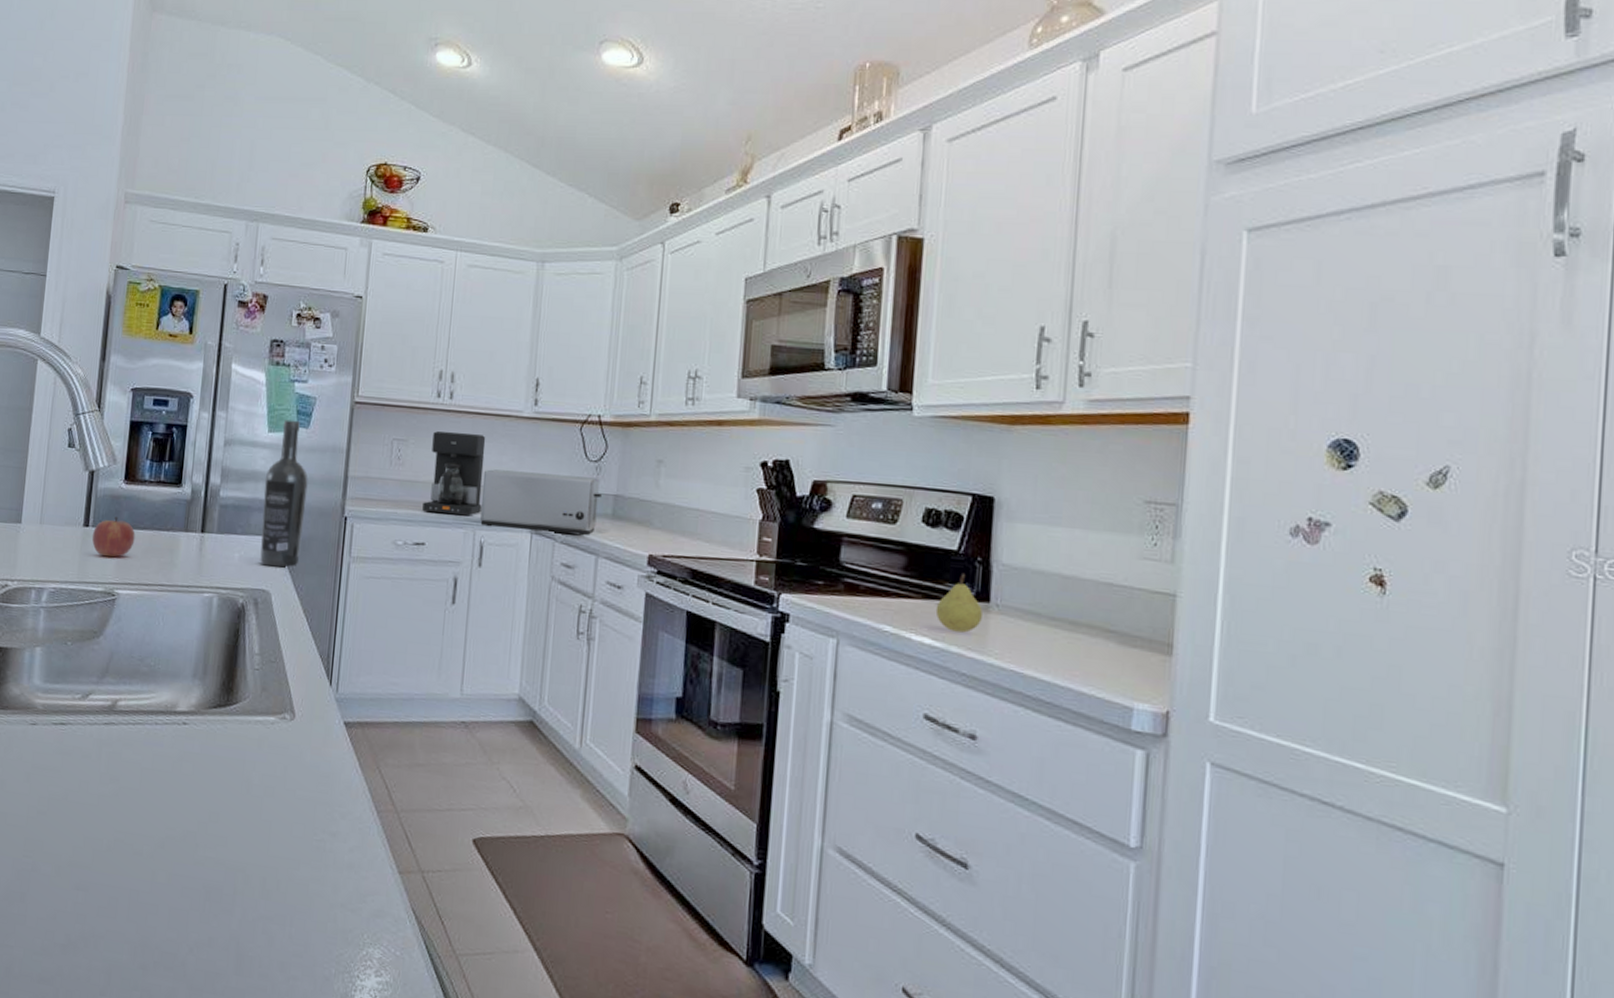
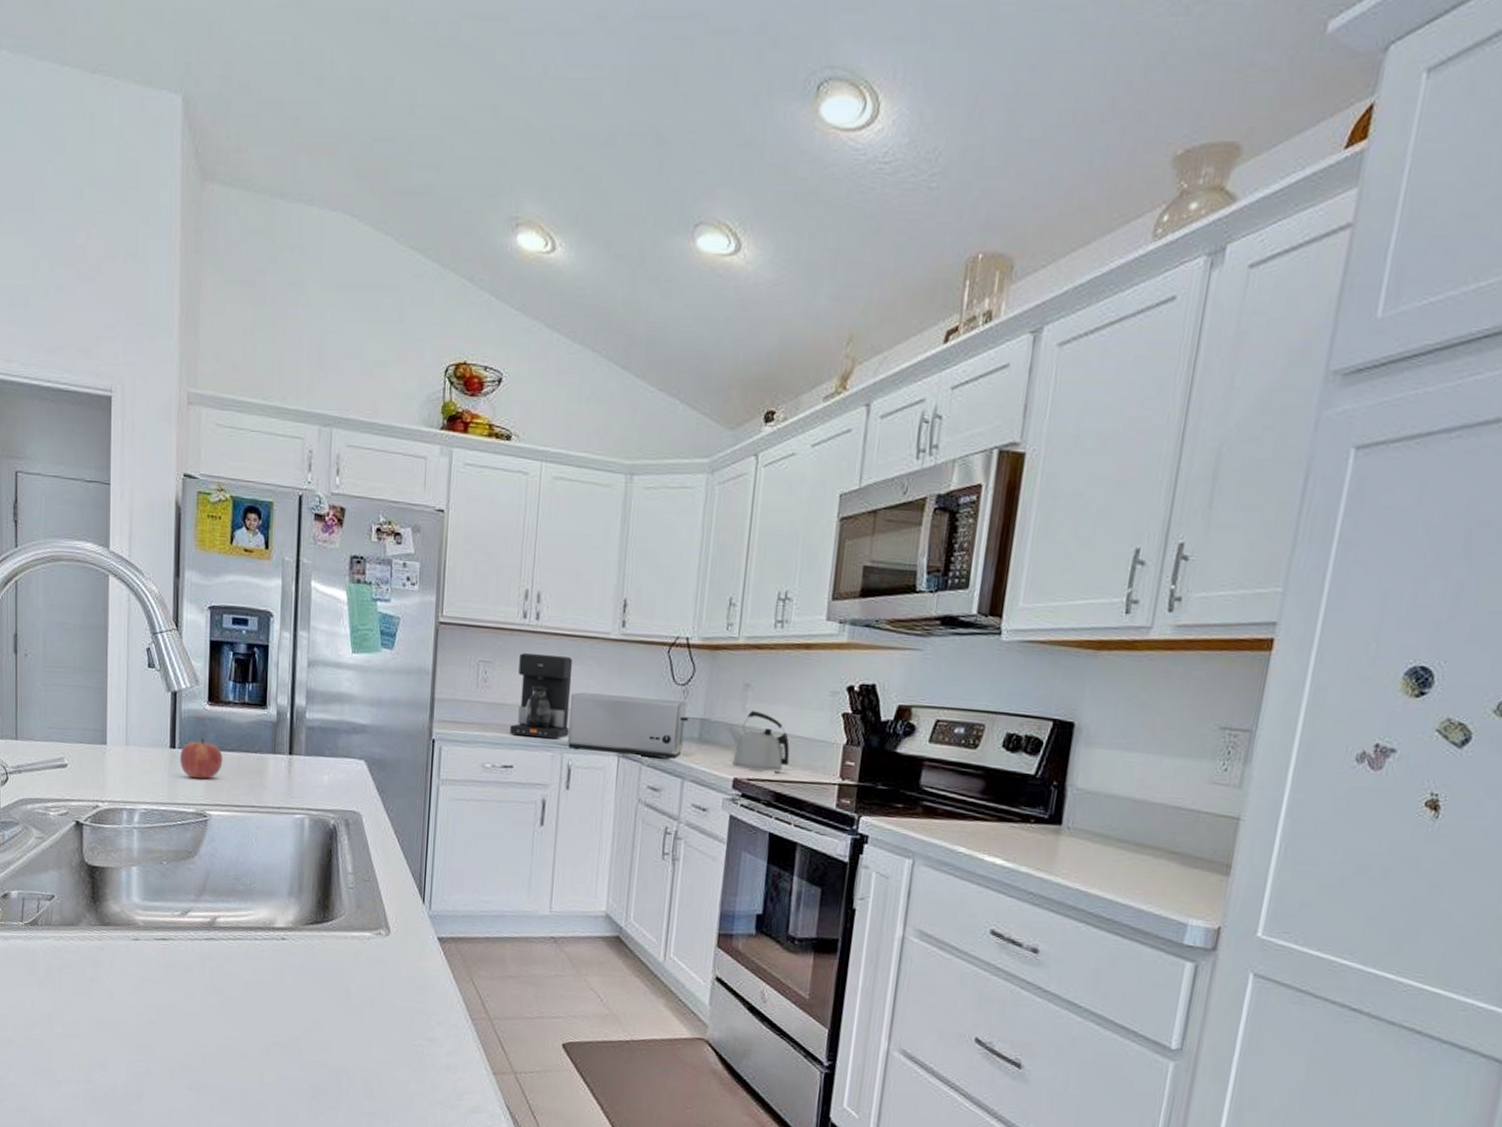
wine bottle: present [260,419,308,568] -> none [349,640,395,790]
kettle: none [641,487,705,550] -> present [727,711,790,773]
fruit: present [935,572,982,633] -> none [1009,796,1054,854]

